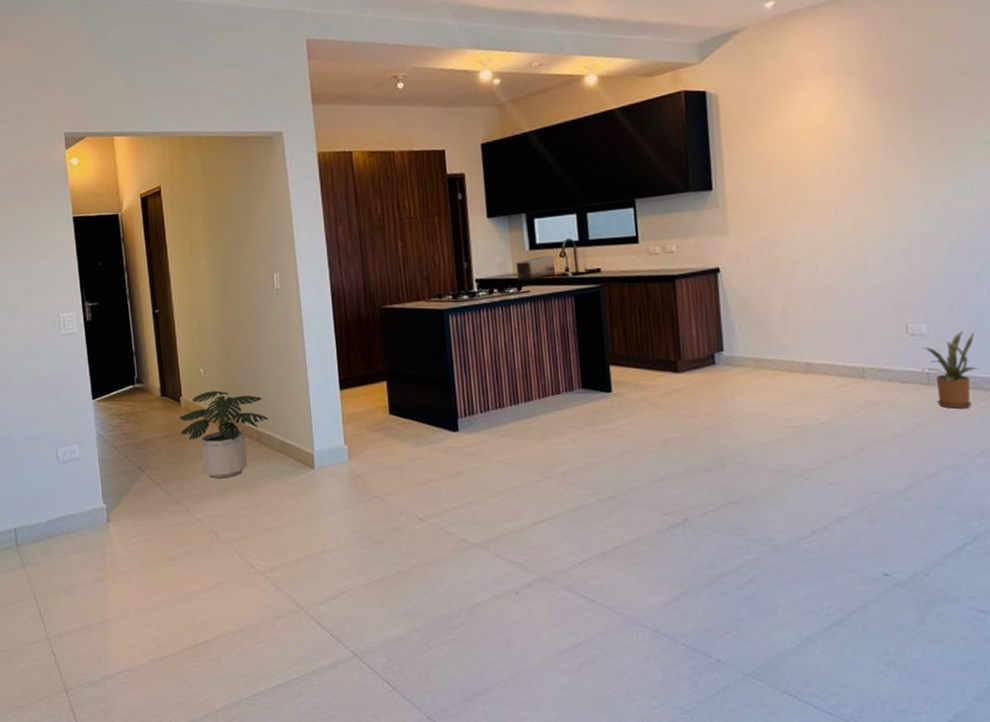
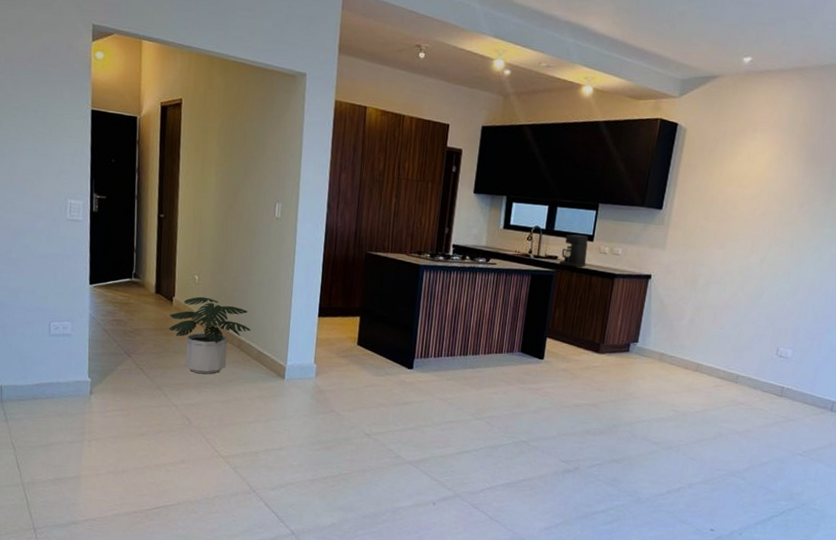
toaster: present [516,256,556,282] -> none [488,236,522,256]
coffee maker: none [604,237,637,278] -> present [559,234,589,268]
house plant: present [921,331,980,409] -> none [779,360,825,418]

